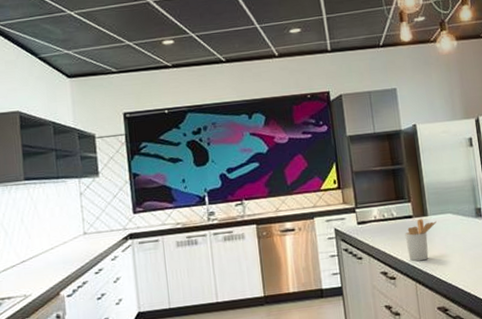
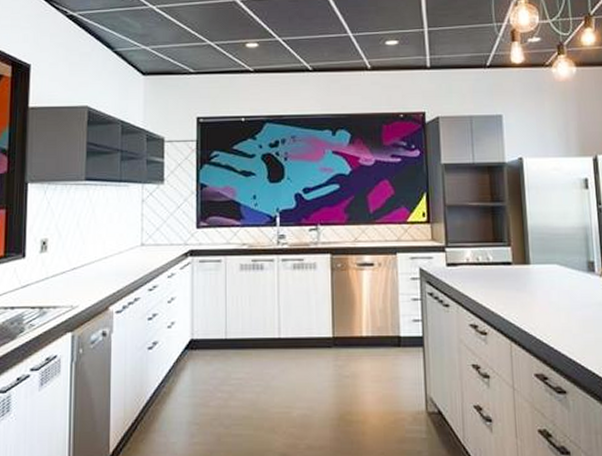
utensil holder: present [404,218,437,261] -> none [501,266,540,317]

